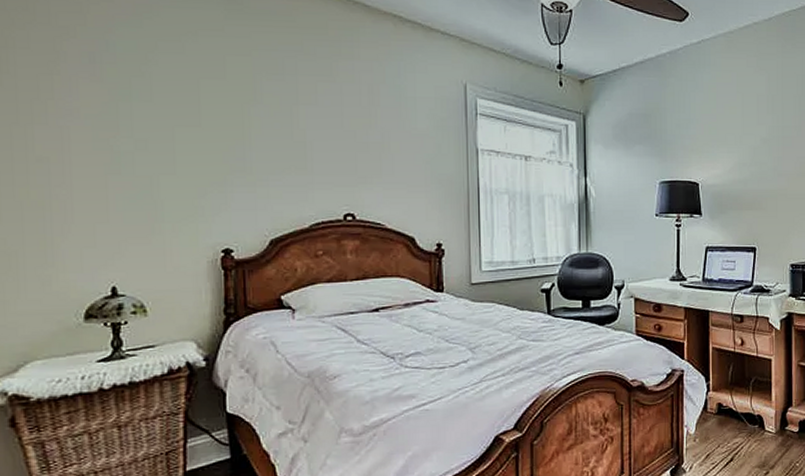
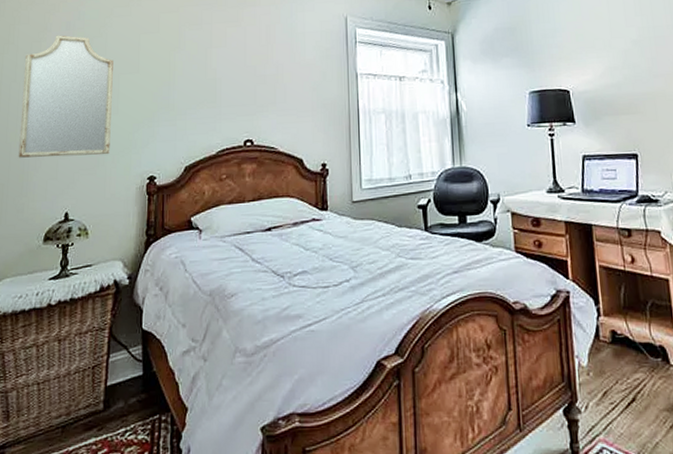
home mirror: none [29,68,168,222] -> present [18,35,113,158]

